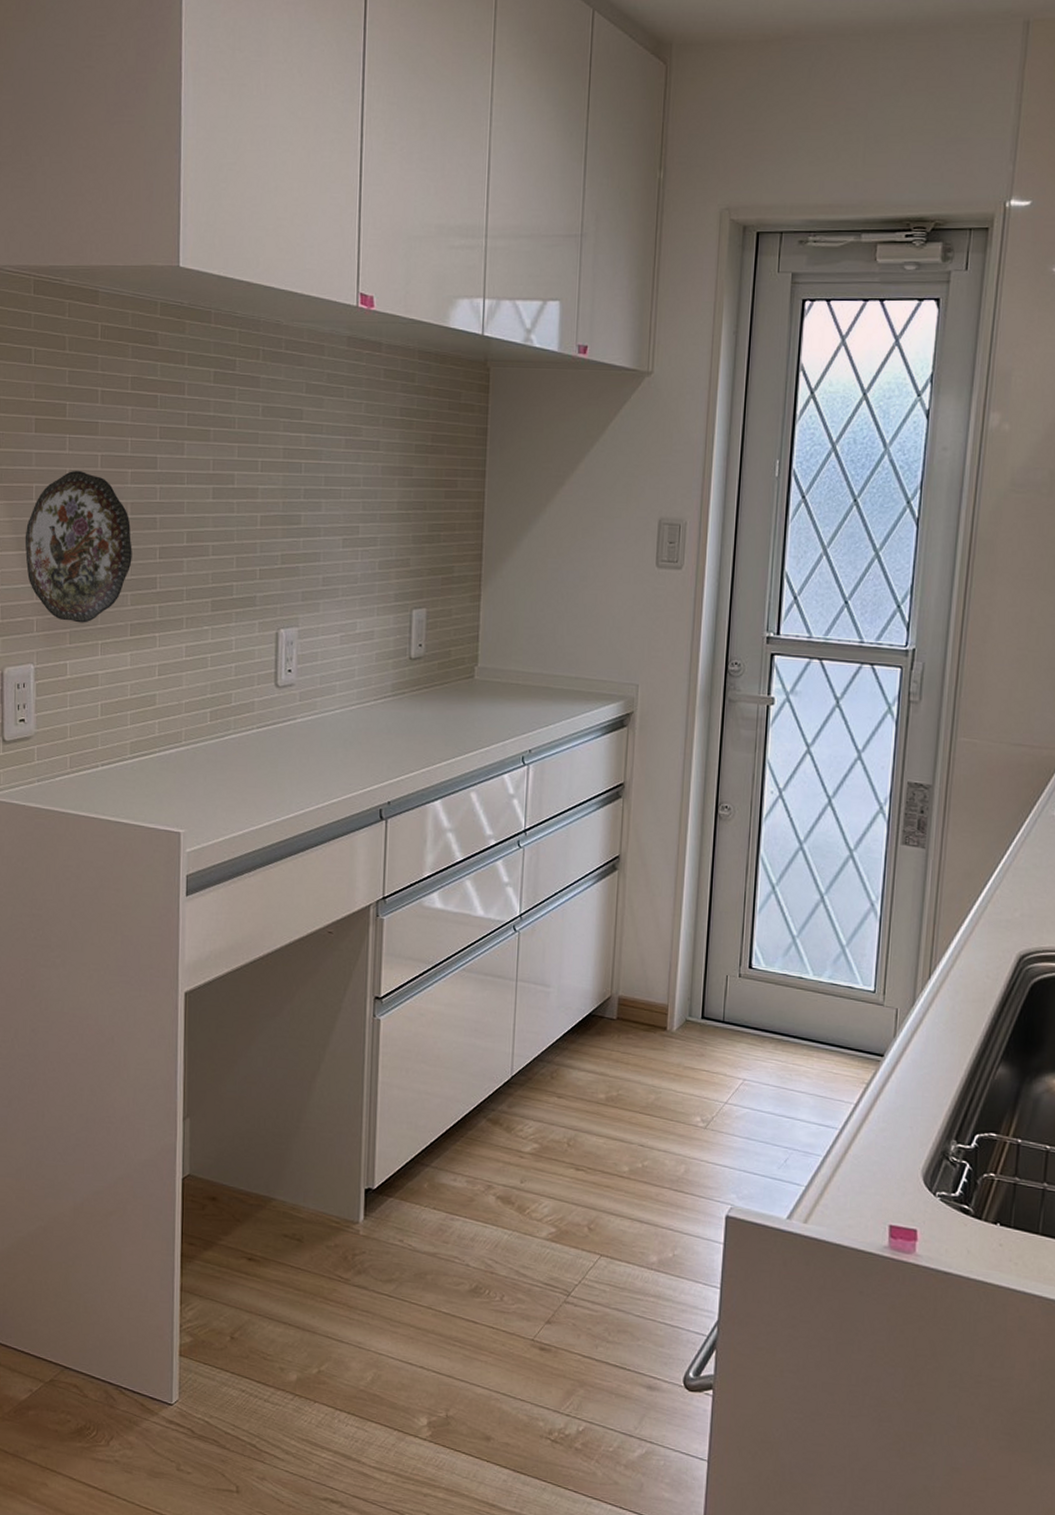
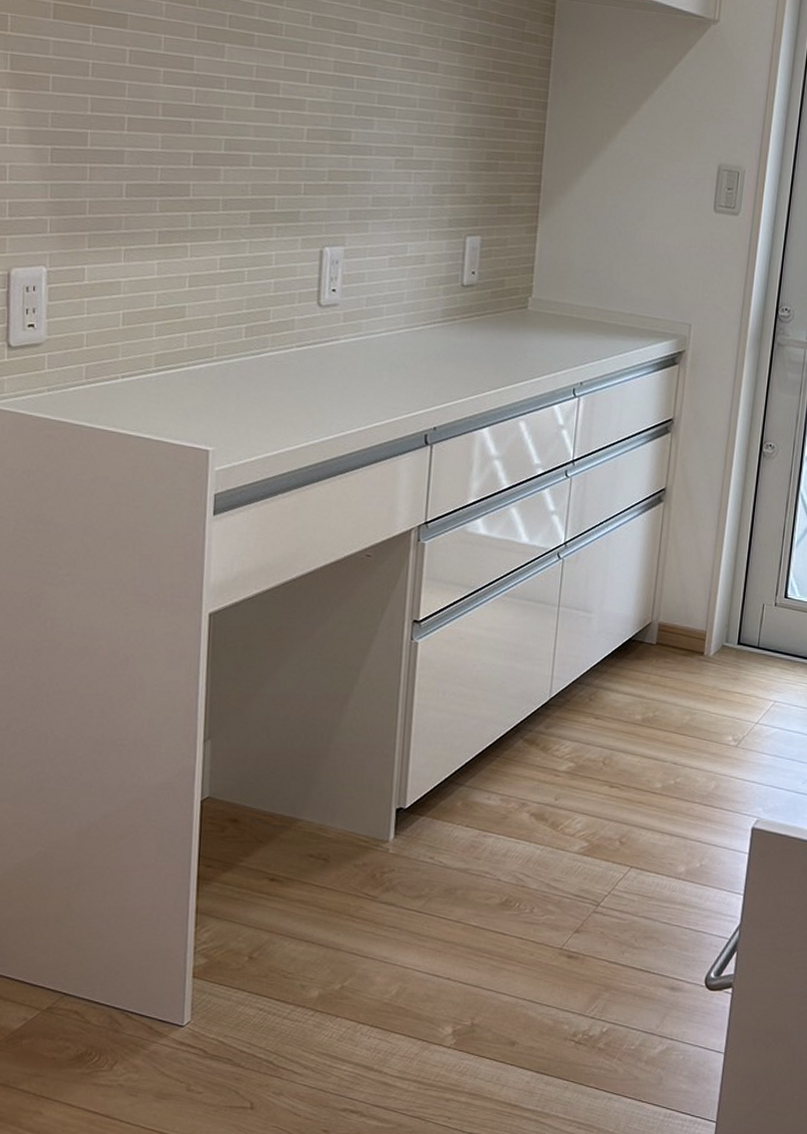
decorative plate: present [24,470,132,623] -> none [38,63,163,227]

